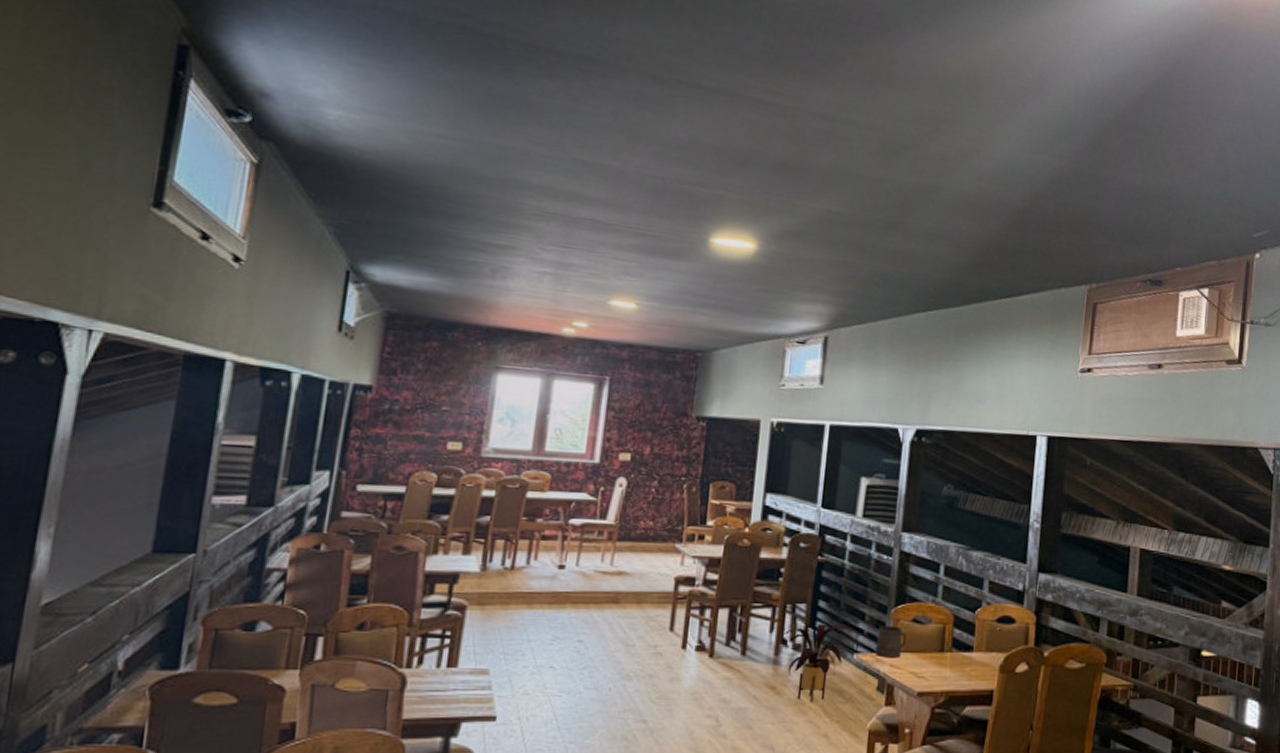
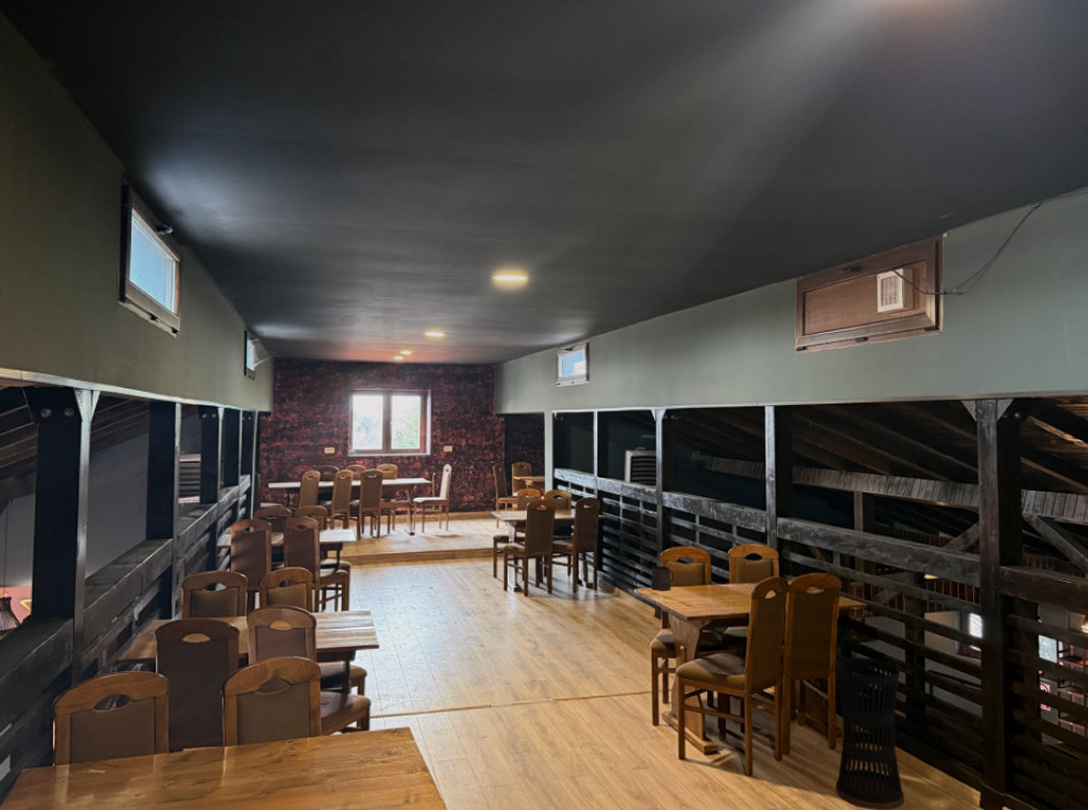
house plant: present [780,620,862,702] -> none [576,565,639,627]

